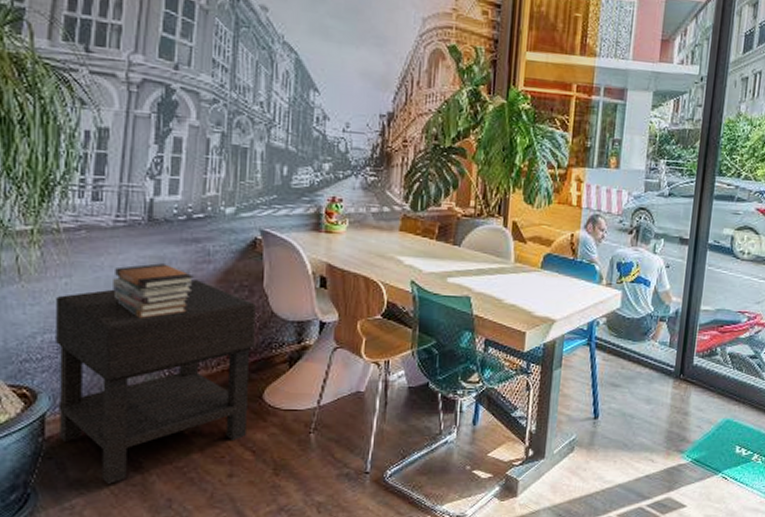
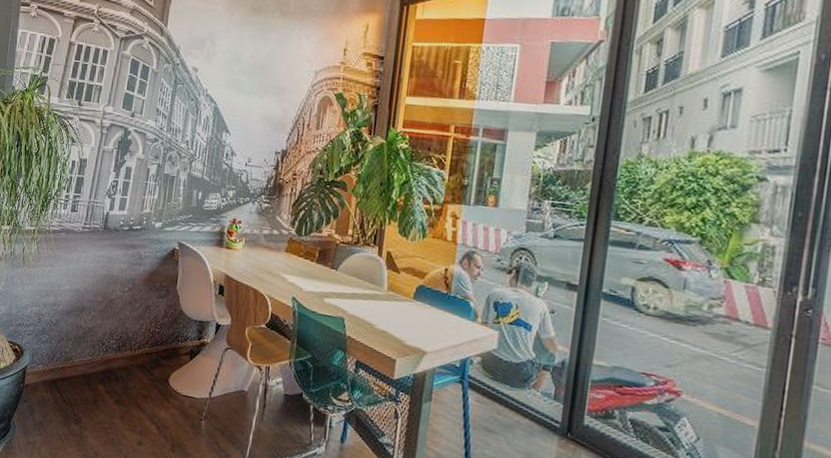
nightstand: present [56,280,256,484] -> none [33,277,170,431]
book stack: present [113,263,195,319] -> none [77,262,130,304]

